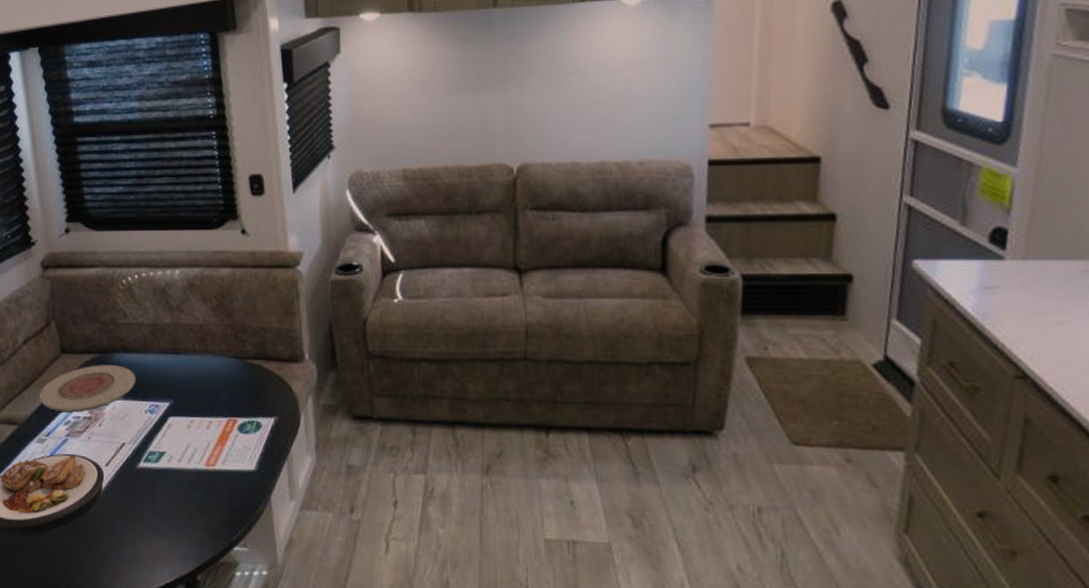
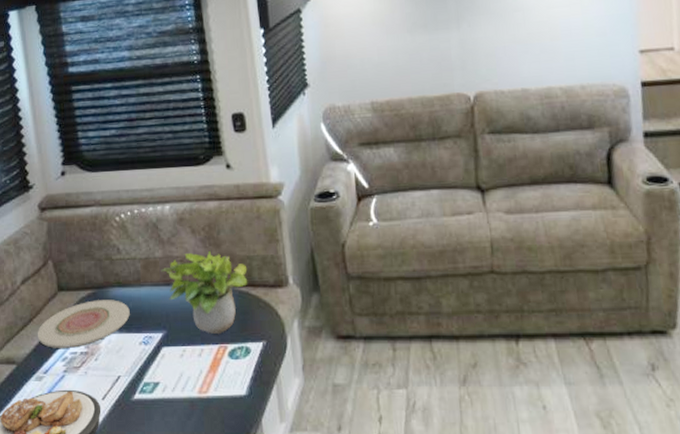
potted plant: none [169,320,261,406] -> present [161,250,248,334]

